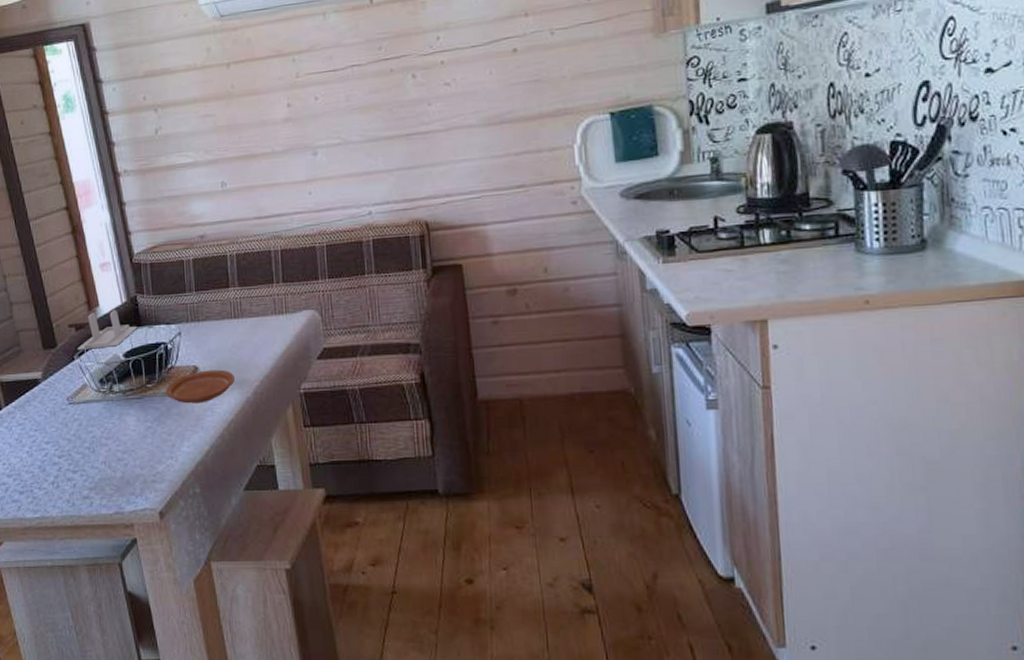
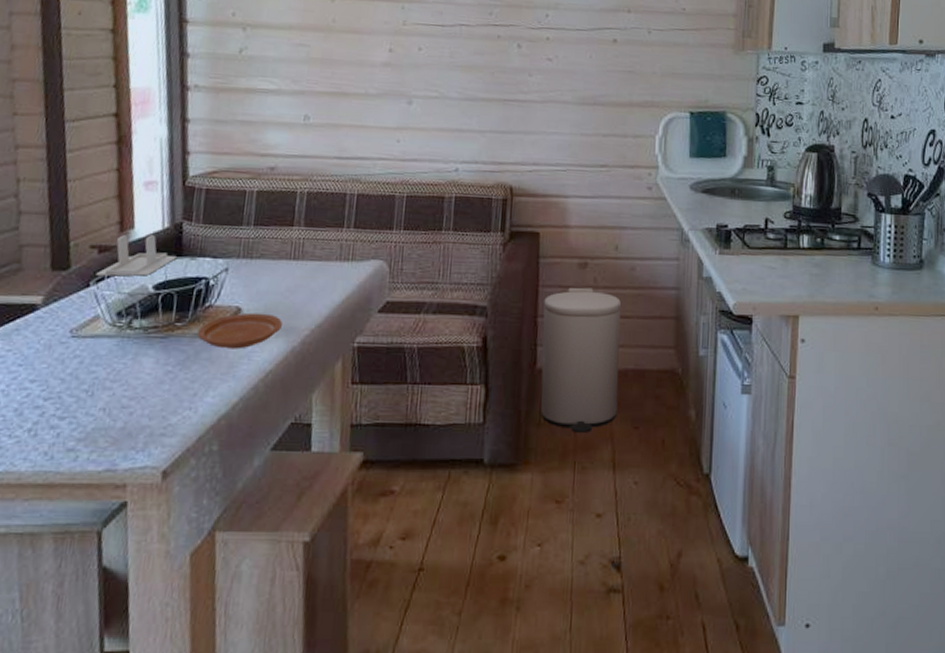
pedal bin: none [476,314,569,459] -> present [540,287,622,433]

